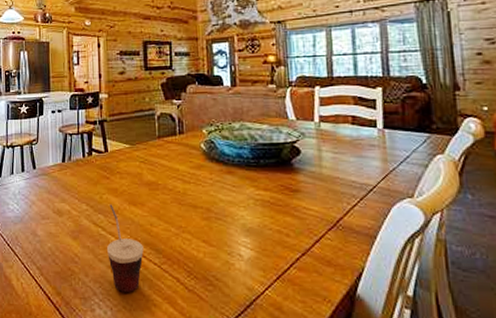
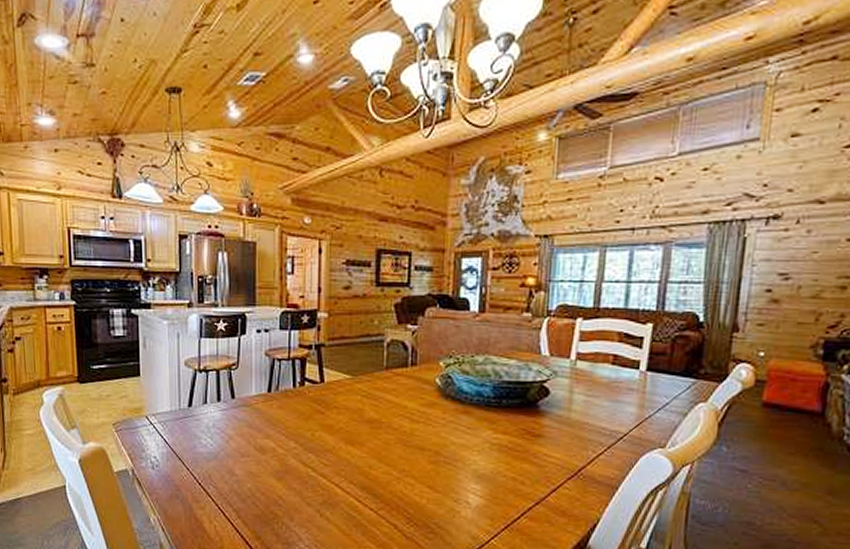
cup: present [107,204,144,292] -> none [317,442,359,538]

